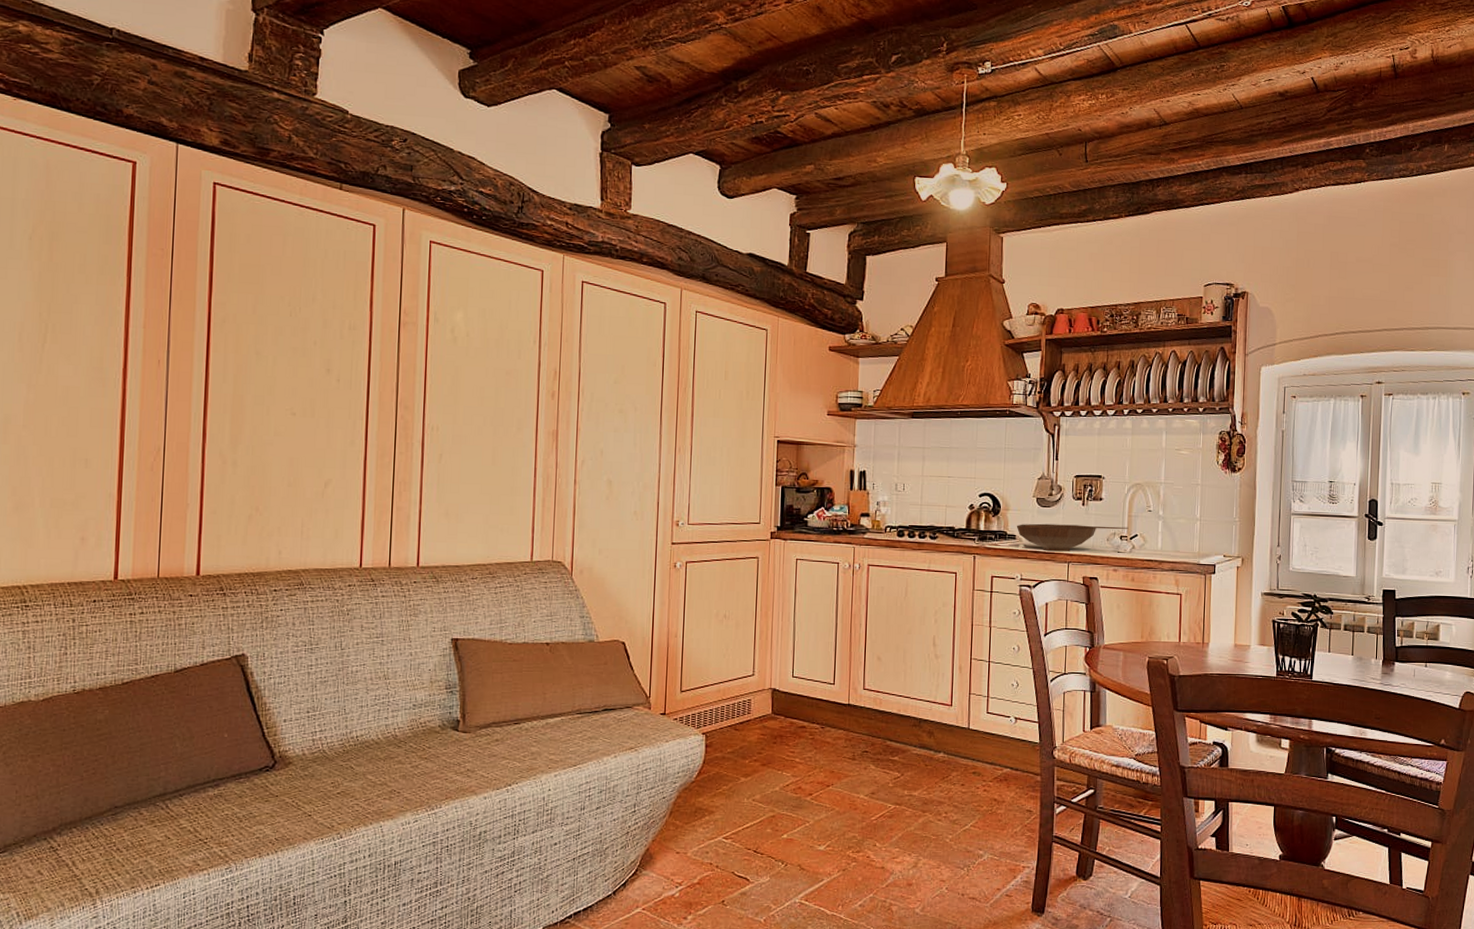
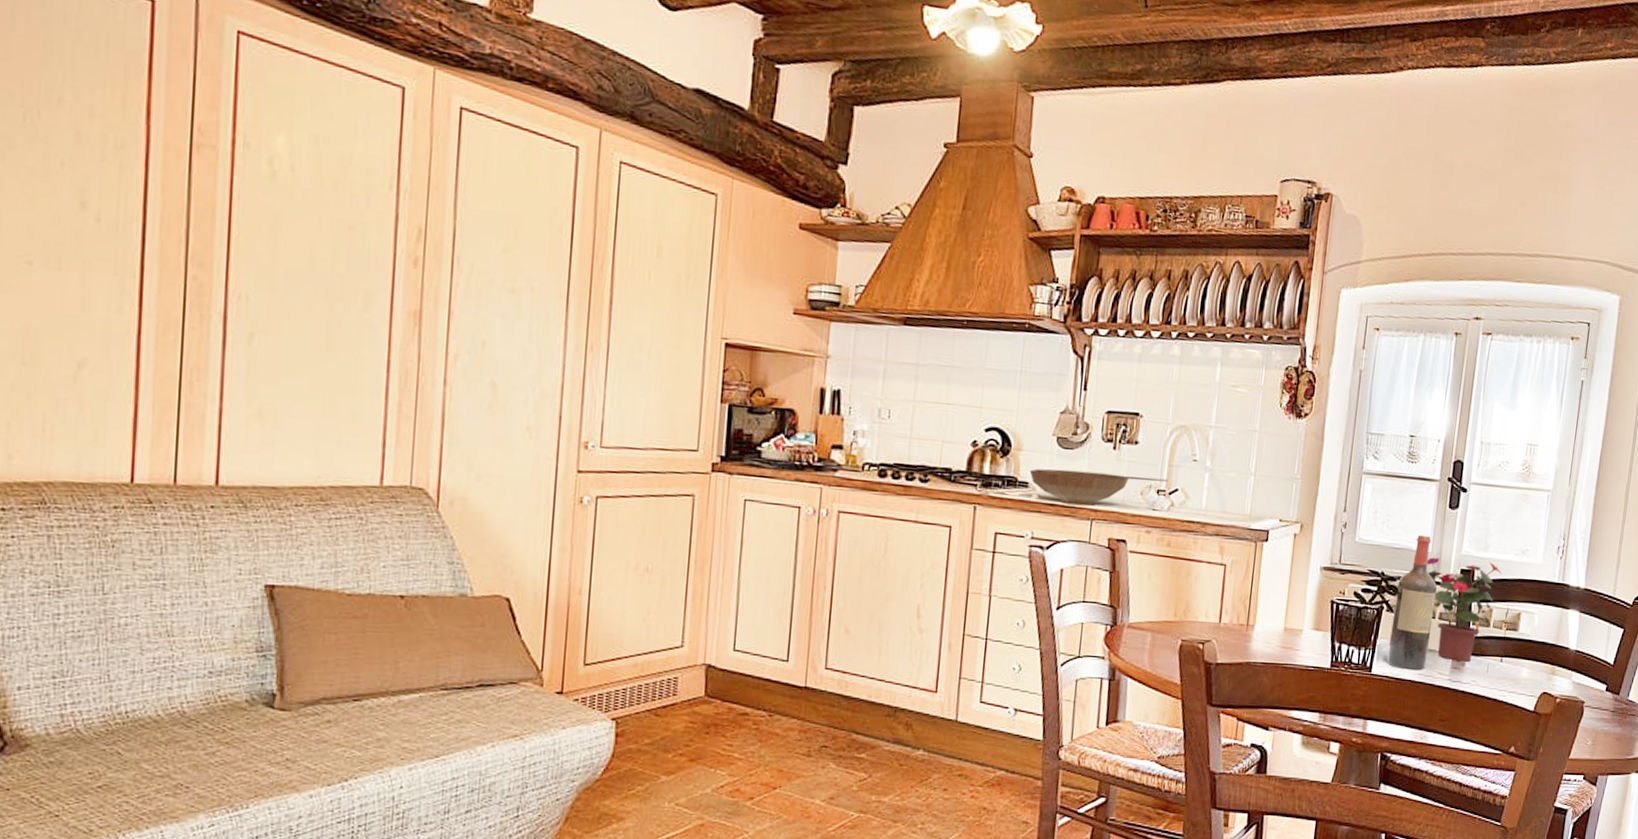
wine bottle: none [1325,562,1363,677] -> present [1386,534,1437,671]
potted flower: none [1352,581,1419,668] -> present [1426,557,1502,662]

